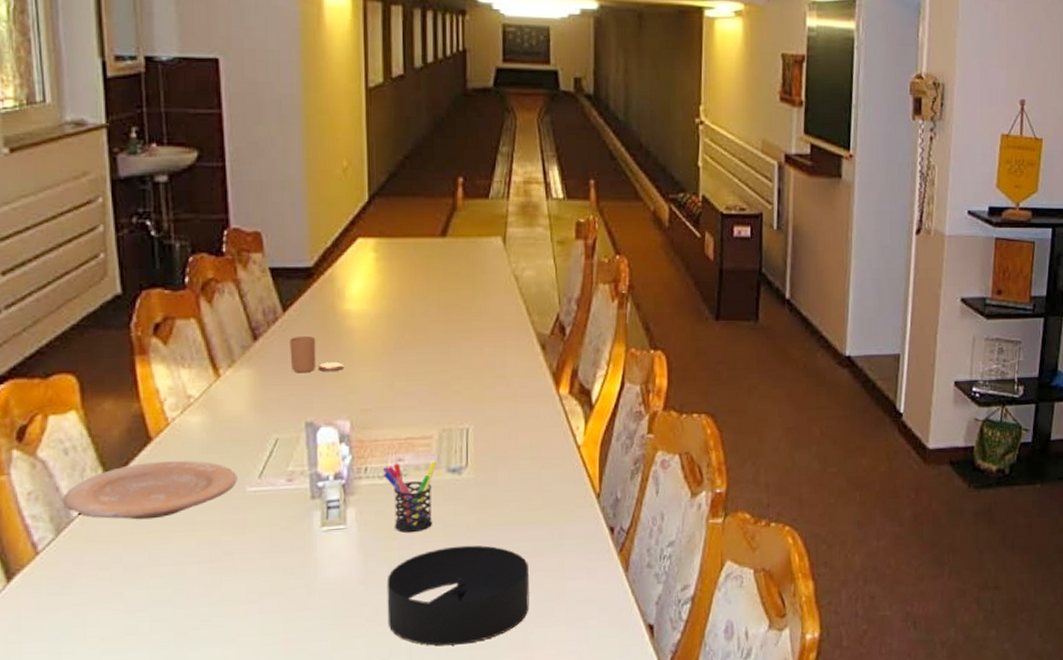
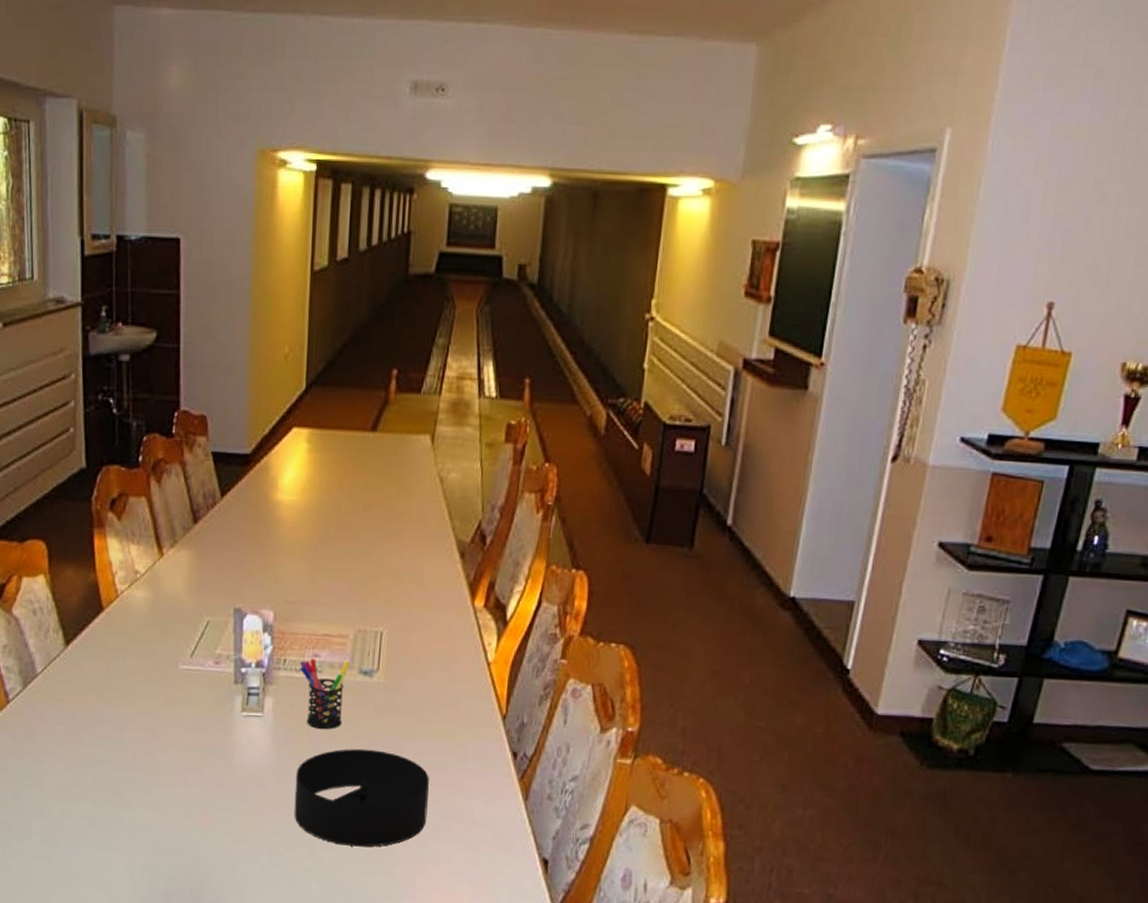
plate: present [62,460,238,520] -> none [29,630,173,684]
candle: present [289,335,345,372] -> none [224,522,273,560]

